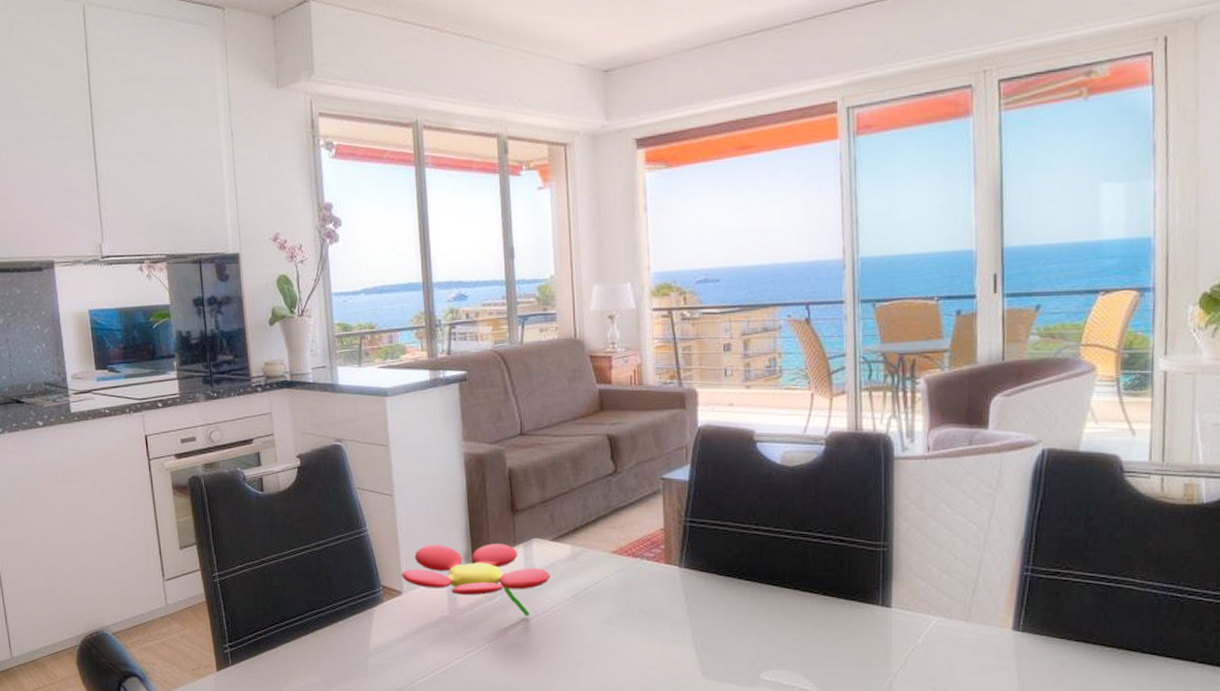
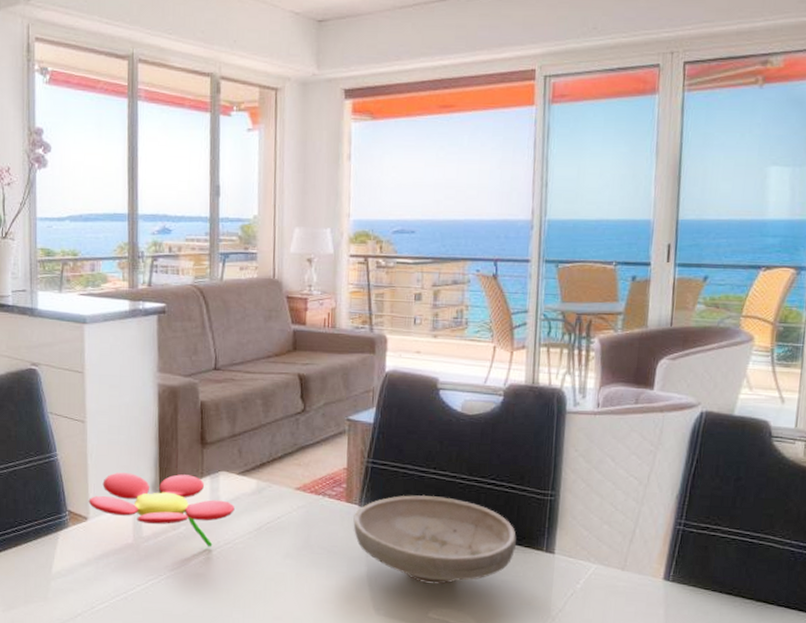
bowl: none [674,552,849,645] -> present [353,494,516,585]

